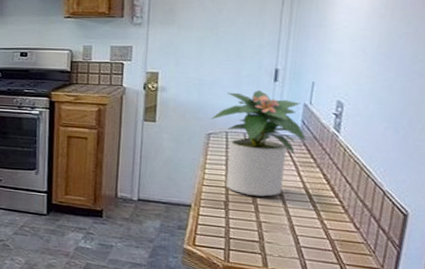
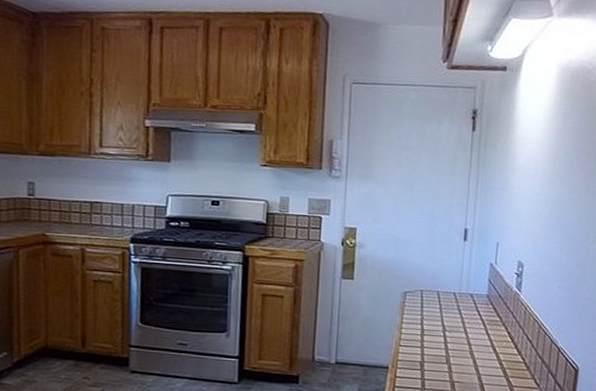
potted plant: present [211,90,307,197] -> none [407,248,494,356]

